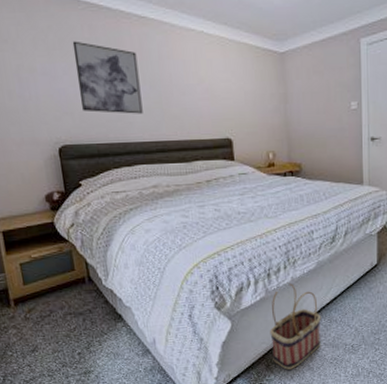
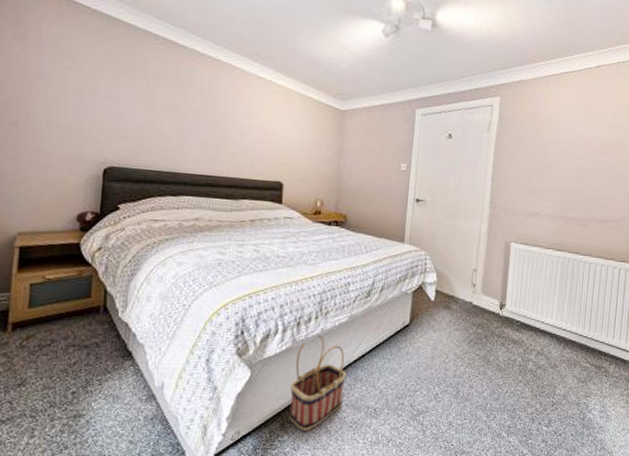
wall art: present [72,41,143,114] -> none [137,70,204,147]

